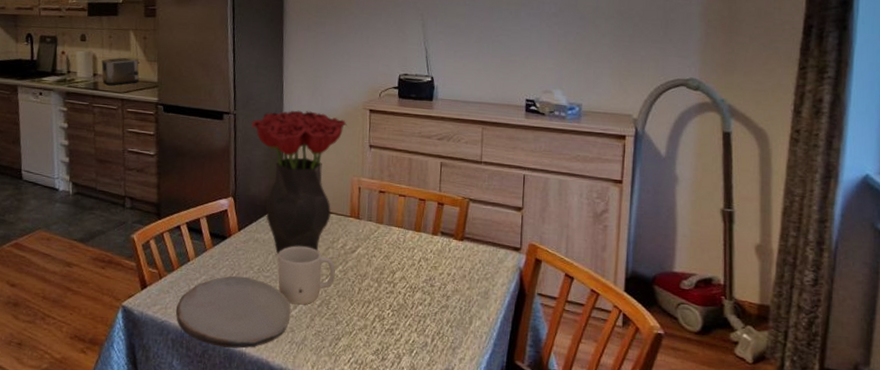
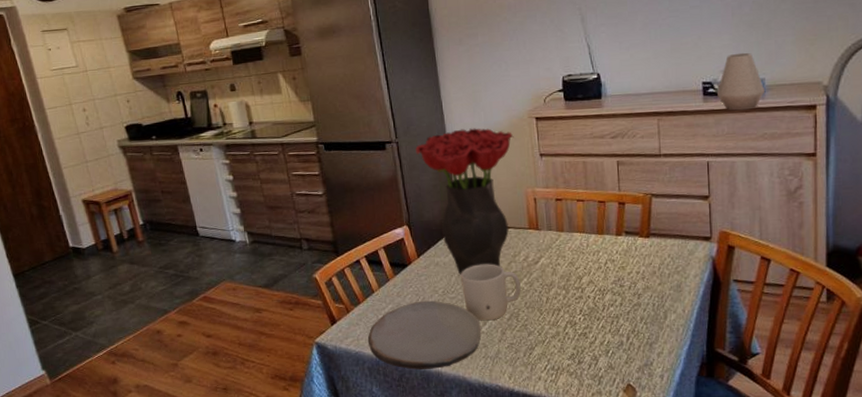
toaster: present [101,57,140,86] -> none [255,100,296,132]
vase: none [537,77,582,131] -> present [716,52,766,111]

